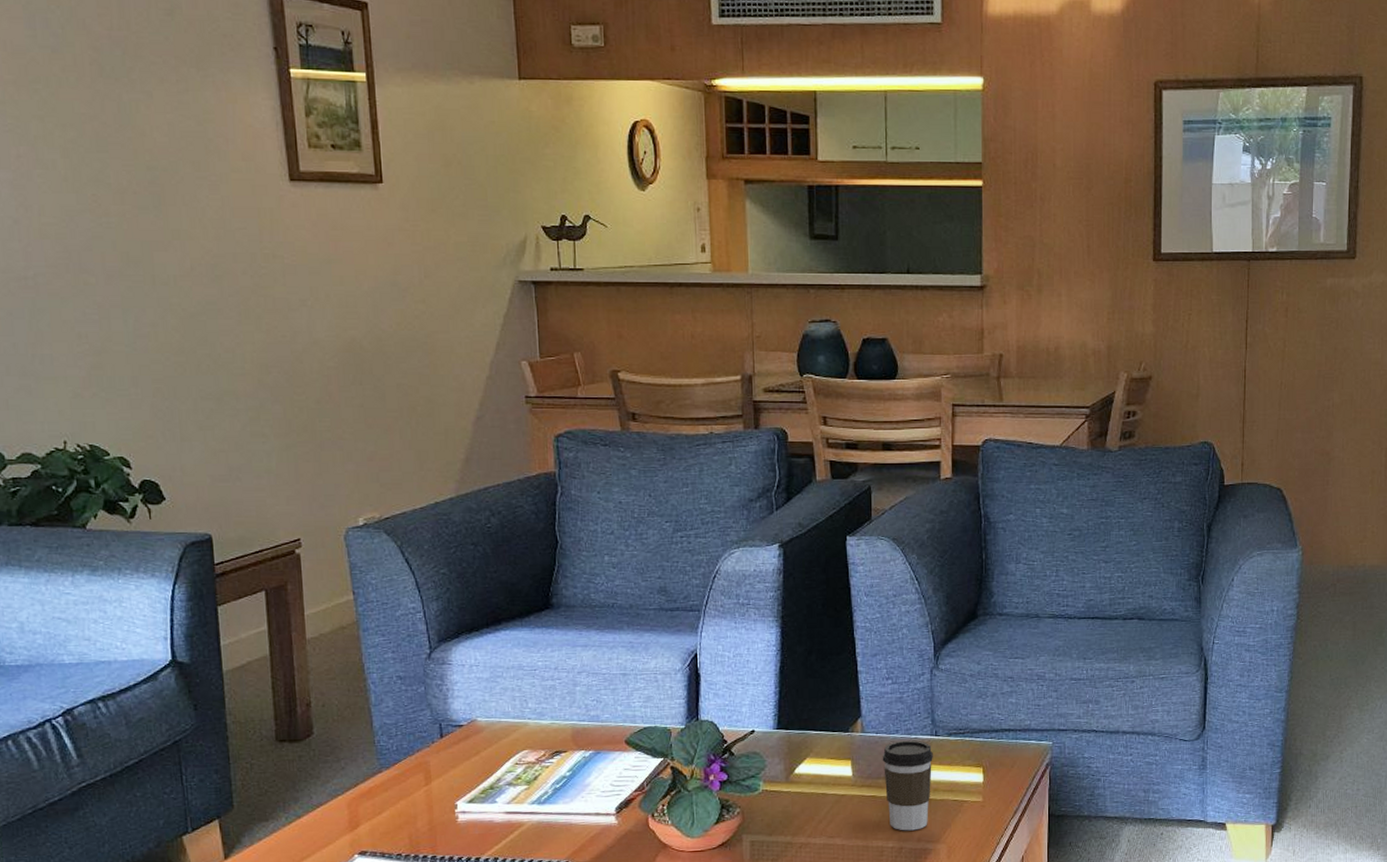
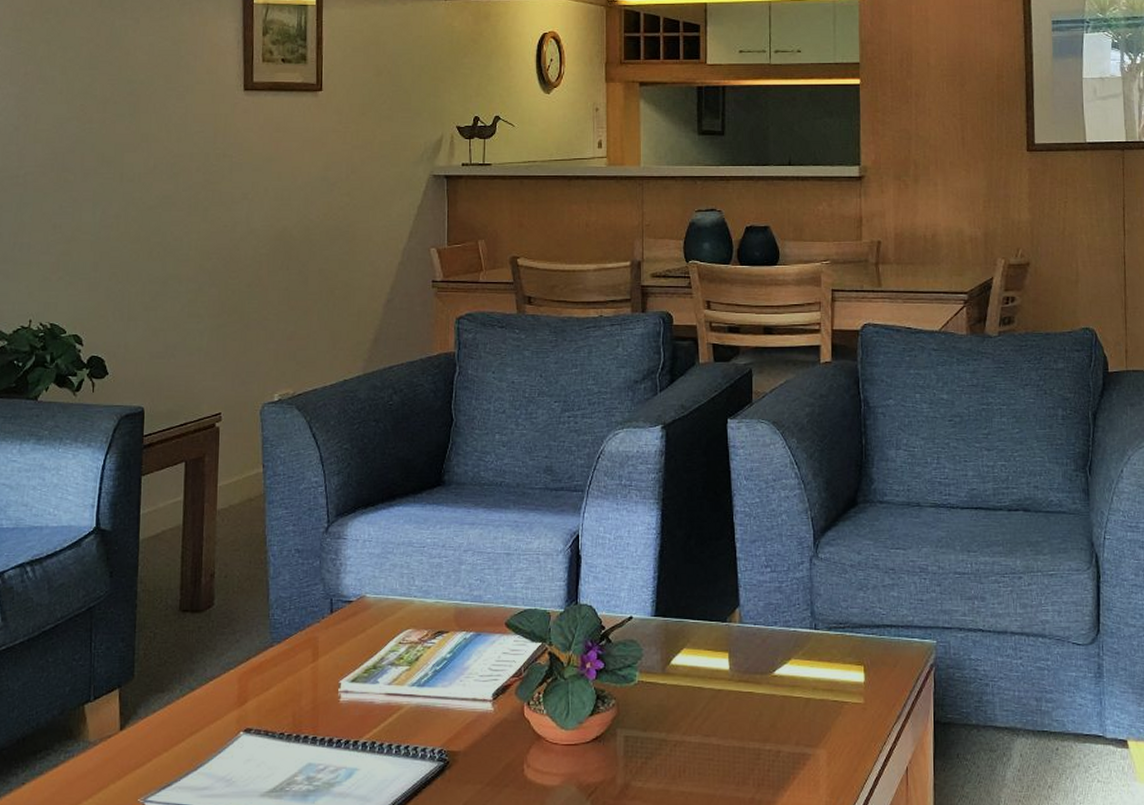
coffee cup: present [882,740,933,831] -> none [760,633,812,733]

